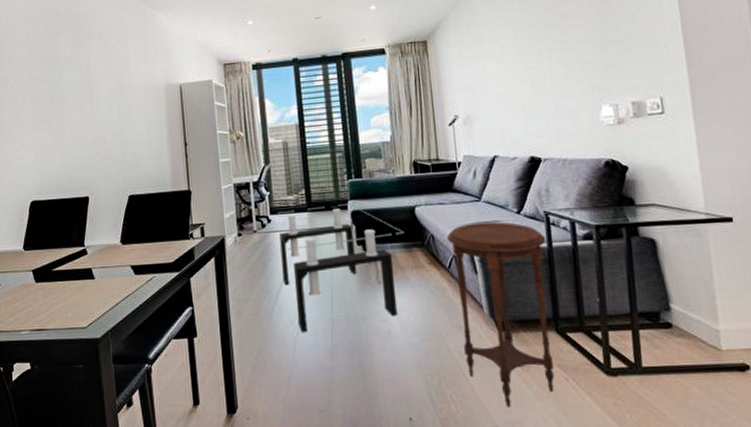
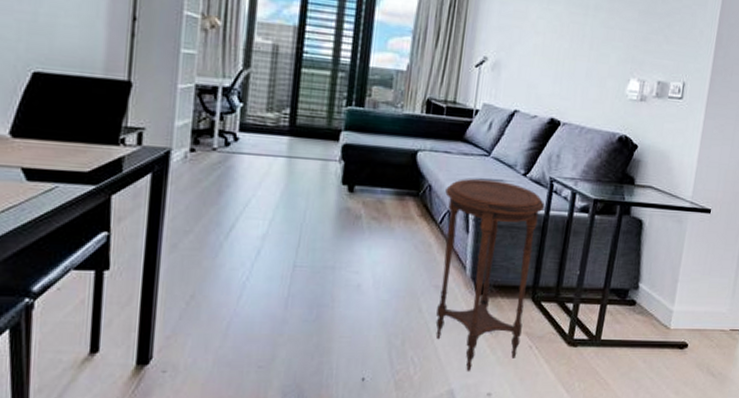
coffee table: present [271,204,404,333] -> none [240,130,400,278]

